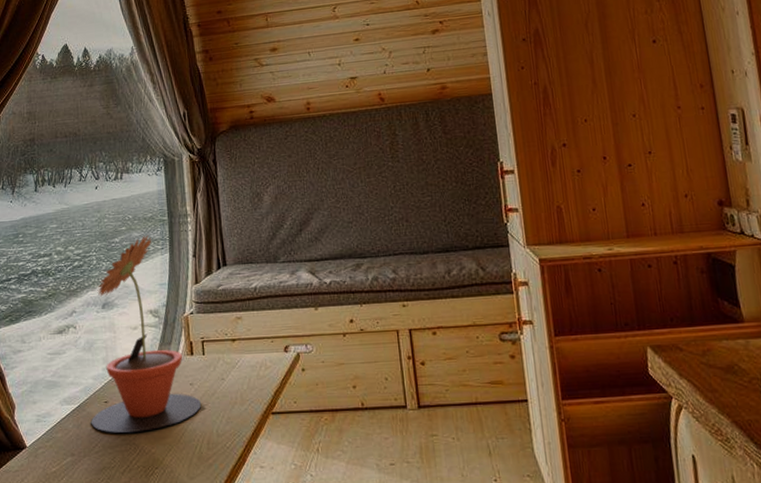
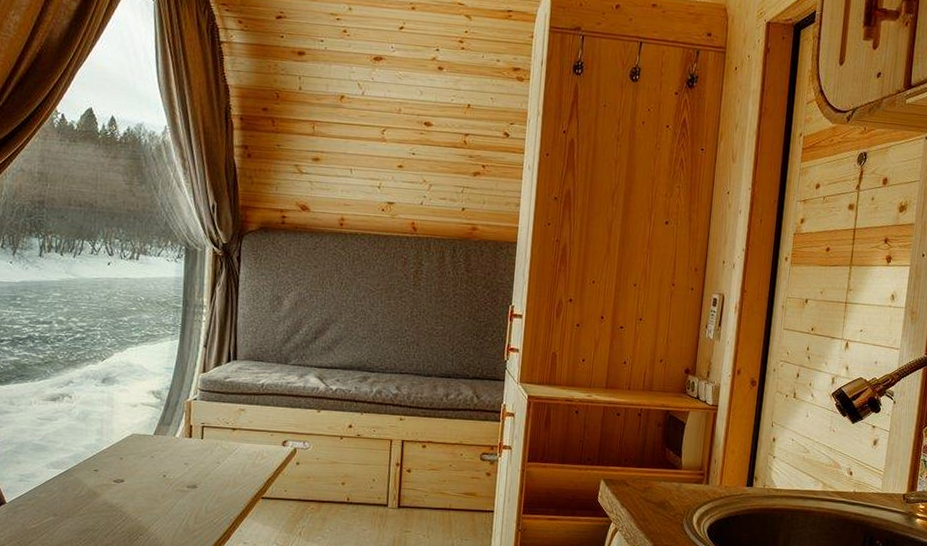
potted plant: present [91,234,202,433] -> none [77,318,194,501]

